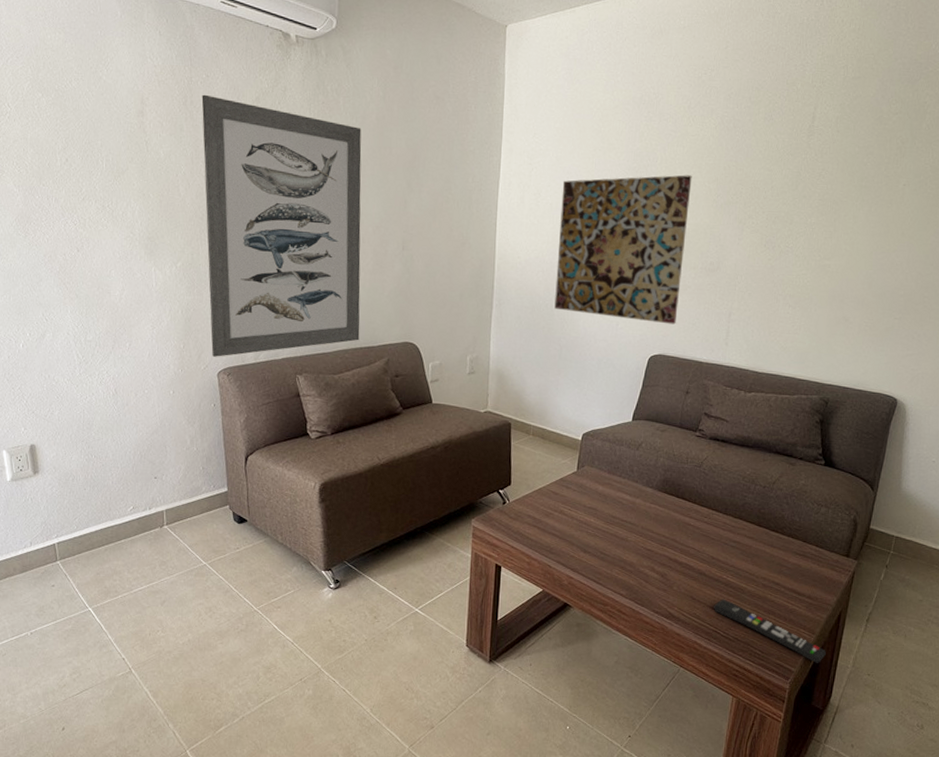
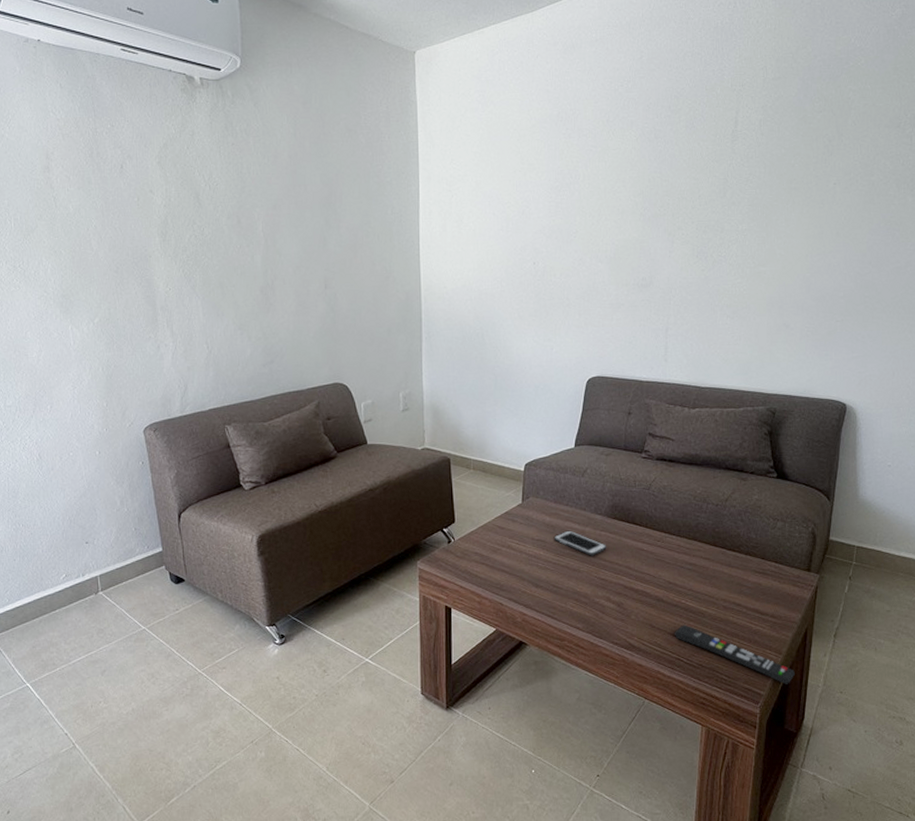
wall art: present [201,94,362,357] -> none [108,144,288,413]
wall art: present [554,175,692,325] -> none [484,190,617,345]
cell phone: none [605,500,656,527] -> present [553,530,607,556]

